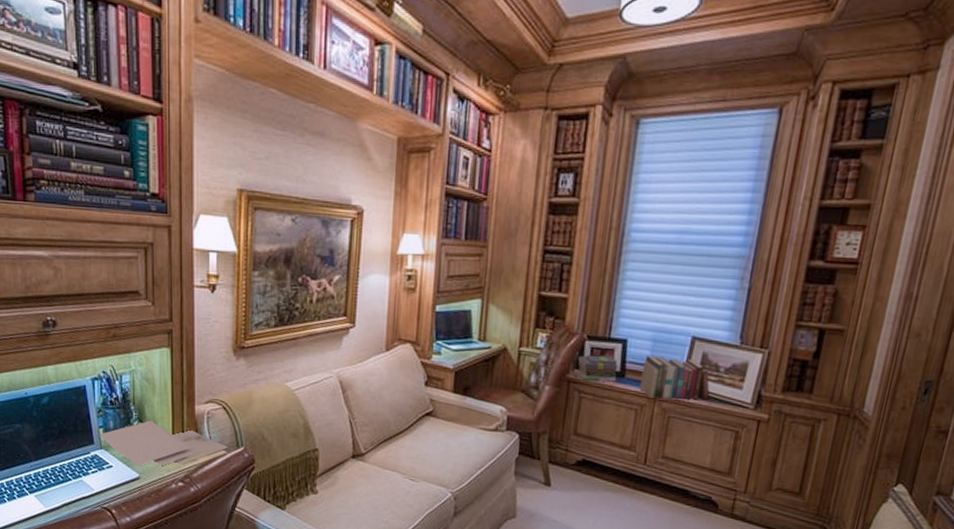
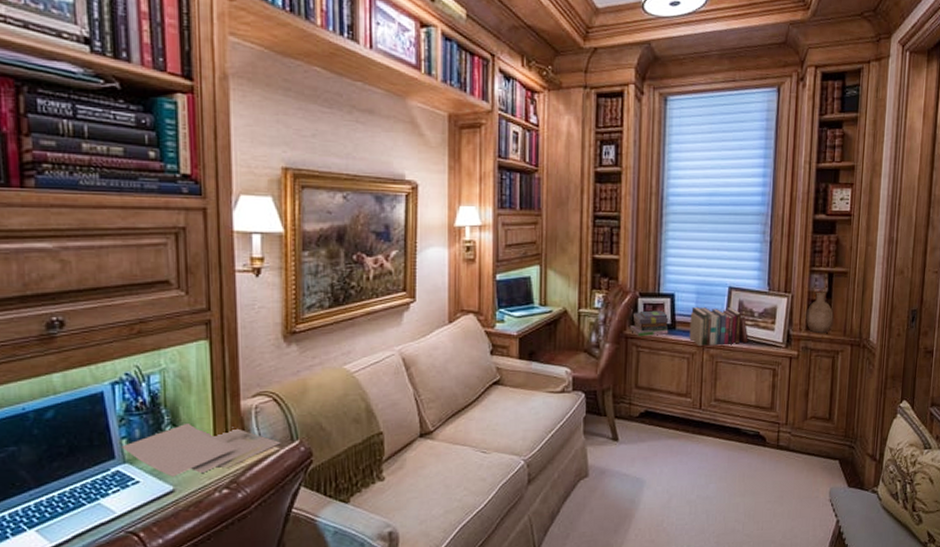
decorative vase: none [783,350,820,399] -> present [806,292,834,334]

